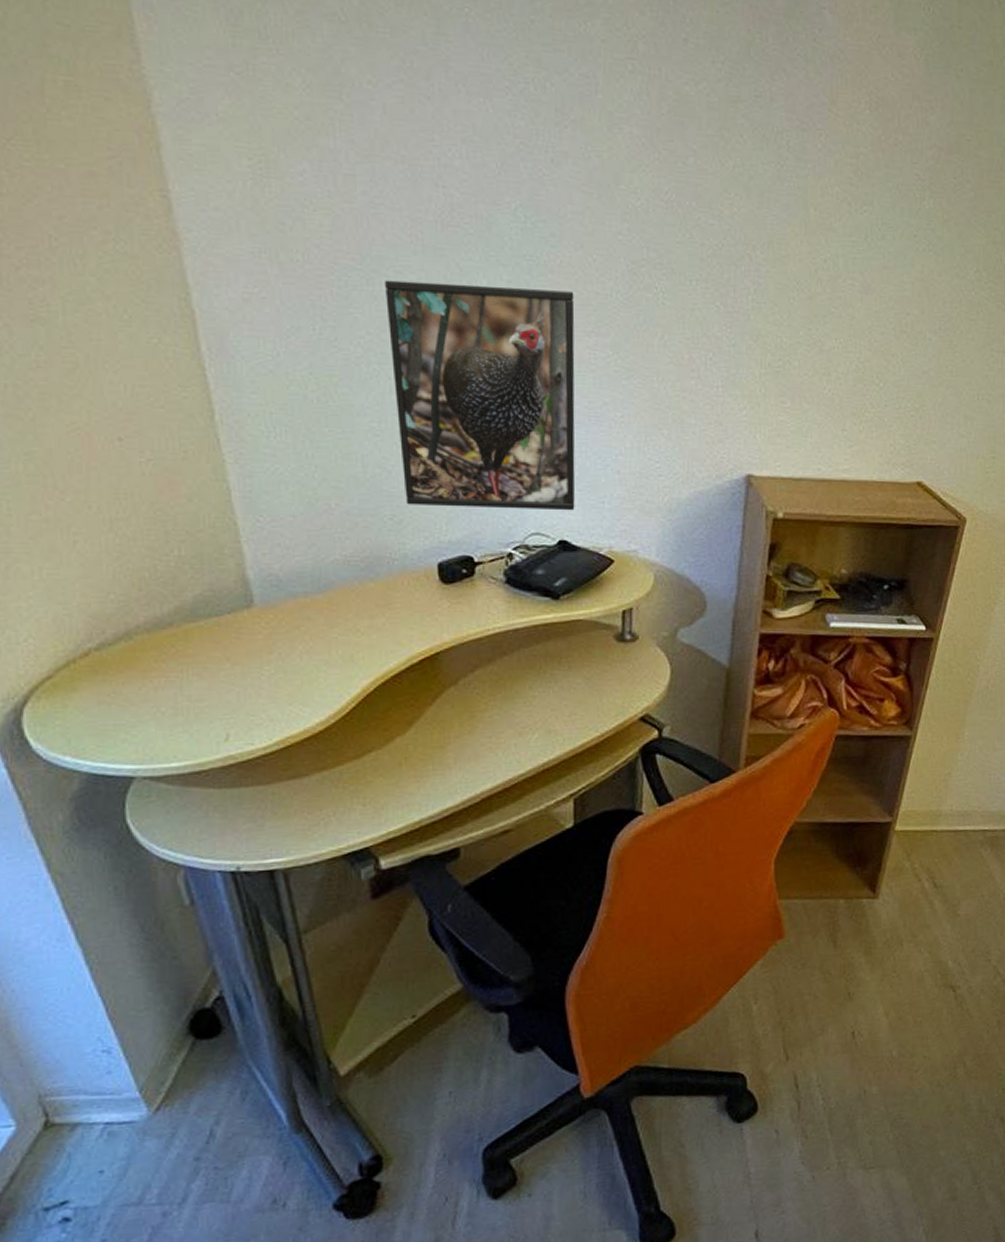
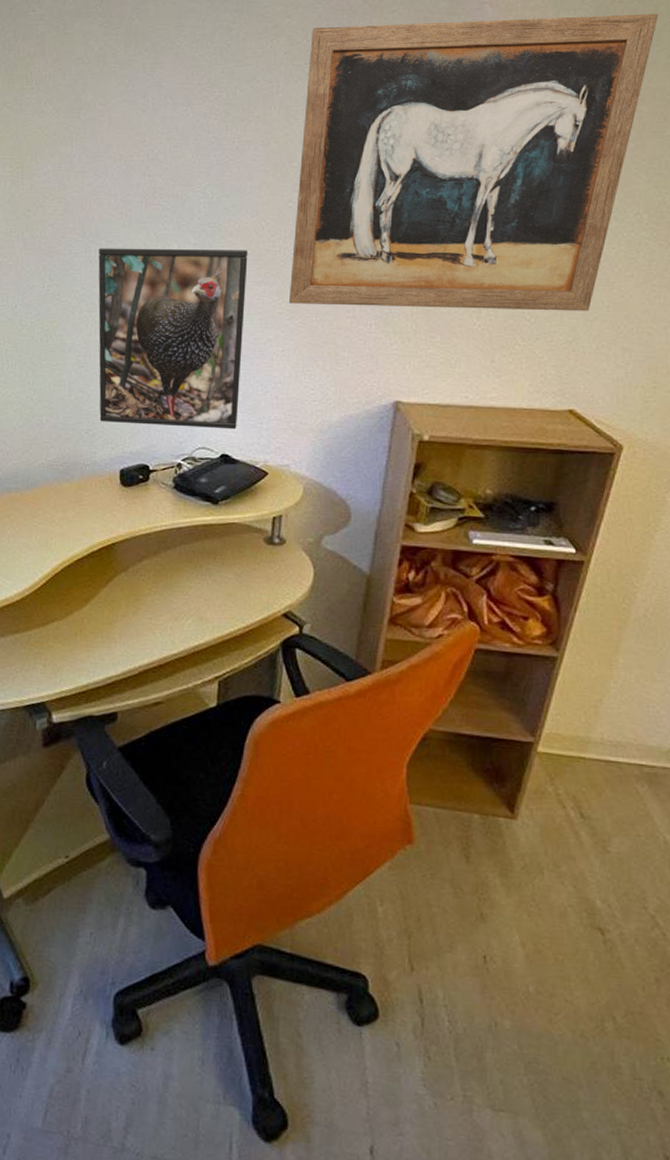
wall art: none [625,12,995,376] -> present [289,13,659,312]

